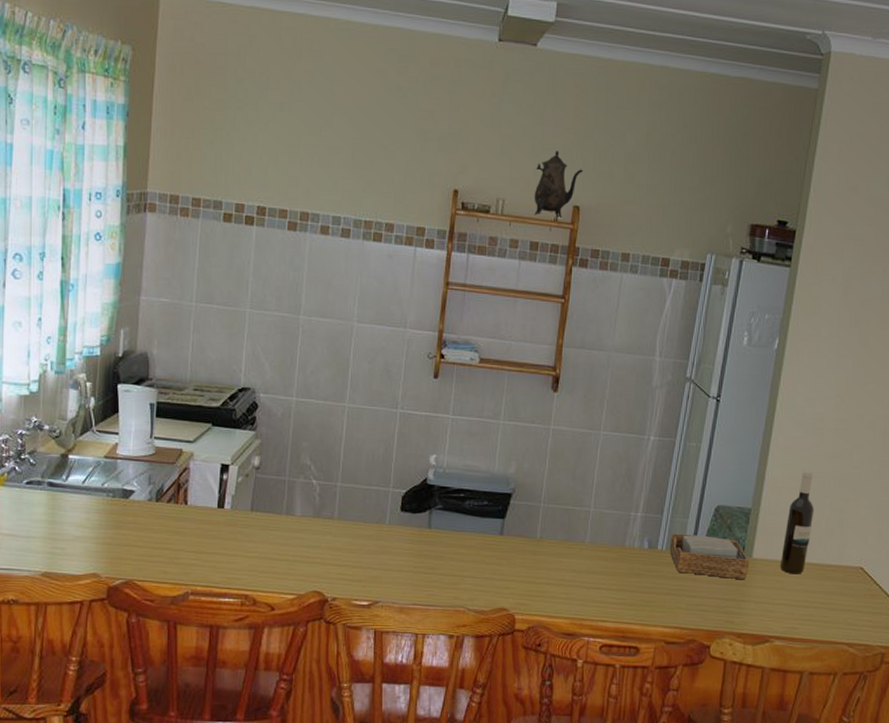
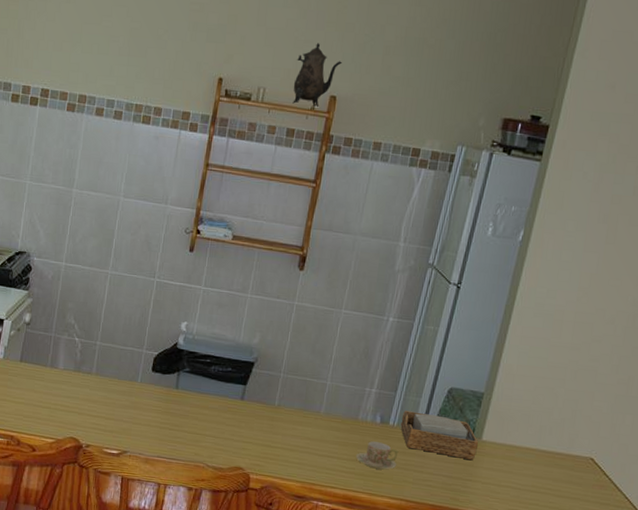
teacup: none [625,568,669,598] -> present [355,441,399,470]
wine bottle: present [779,470,815,575] -> none [508,359,549,460]

